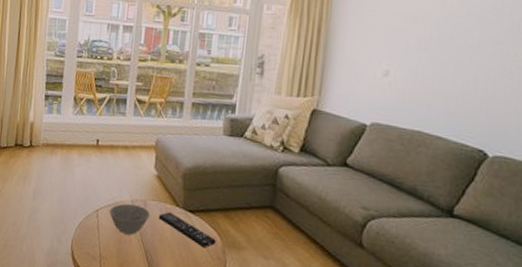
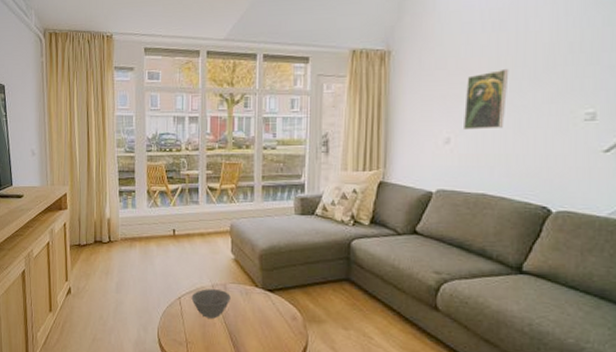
remote control: present [158,212,216,248] -> none [239,293,297,325]
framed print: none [404,4,455,66] -> present [464,68,509,130]

